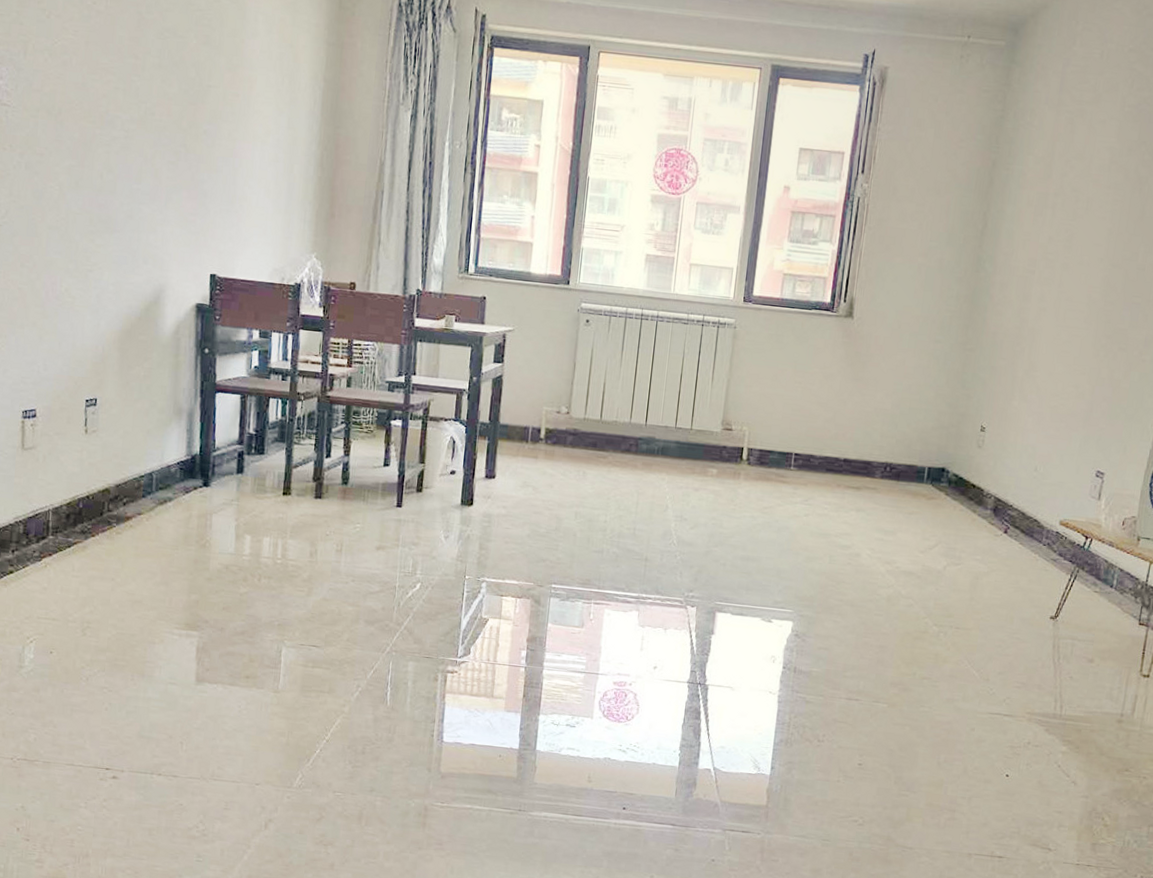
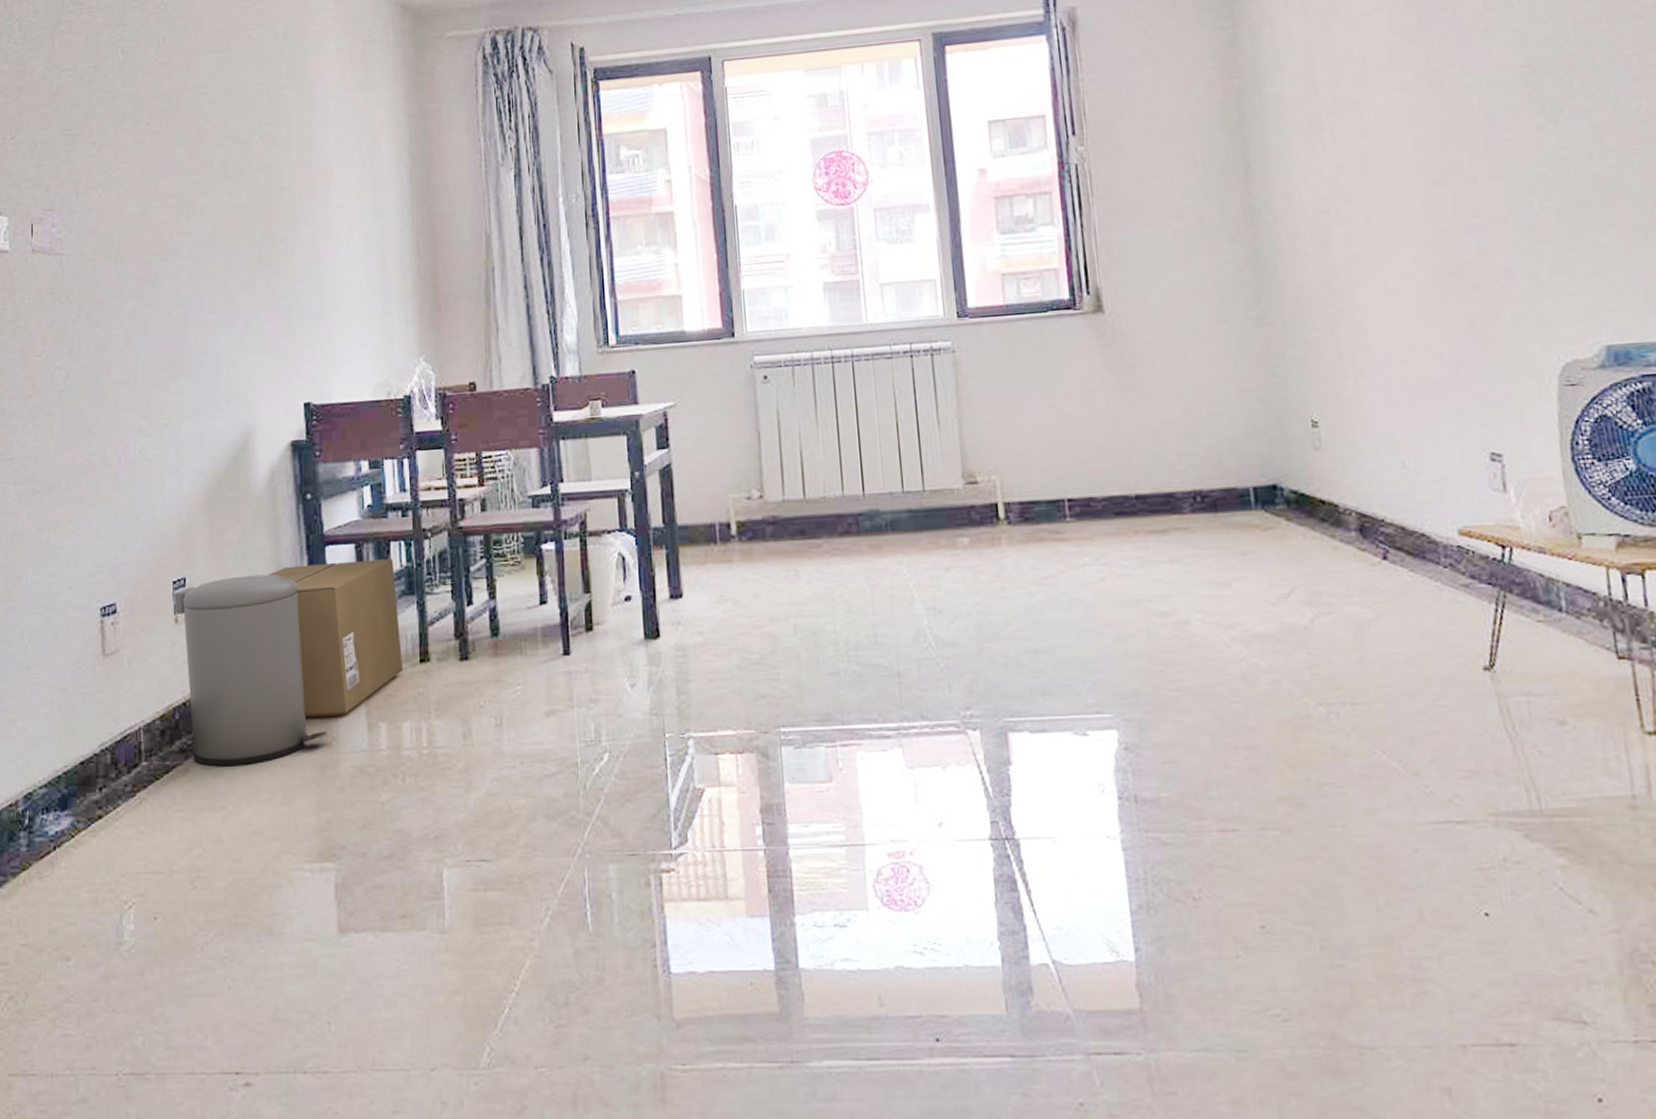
pedal bin: none [86,404,203,551] -> present [174,574,327,767]
box: none [166,403,271,525] -> present [268,559,404,719]

